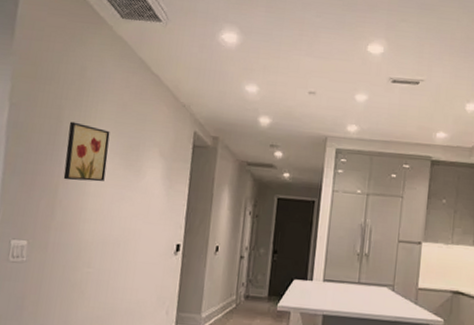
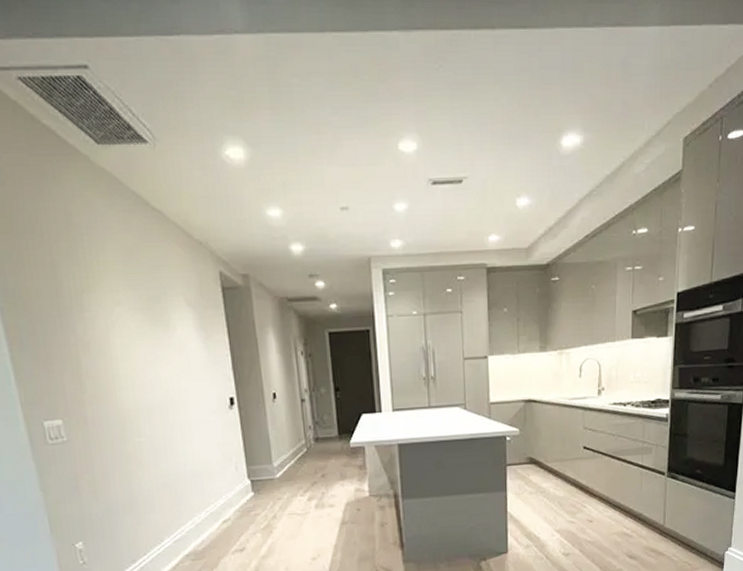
wall art: present [63,121,110,182] -> none [70,279,130,348]

